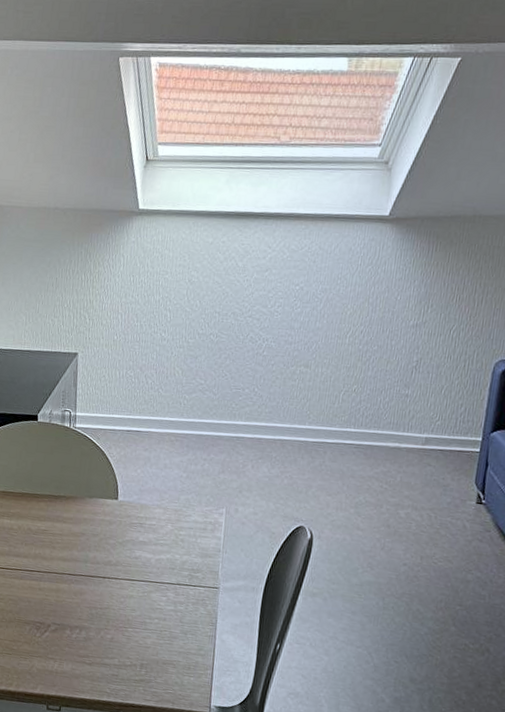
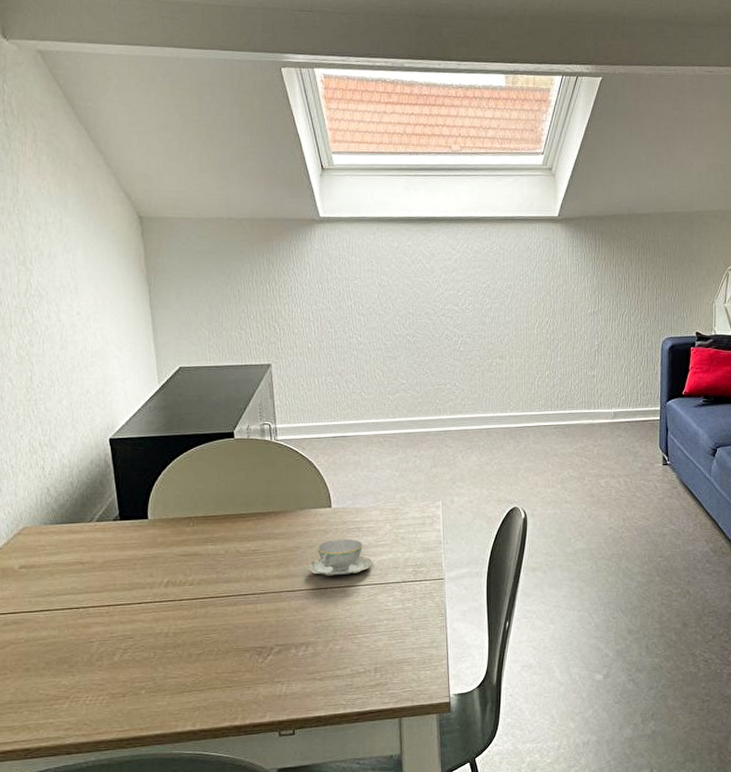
teacup: none [90,531,150,568] -> present [308,539,372,576]

